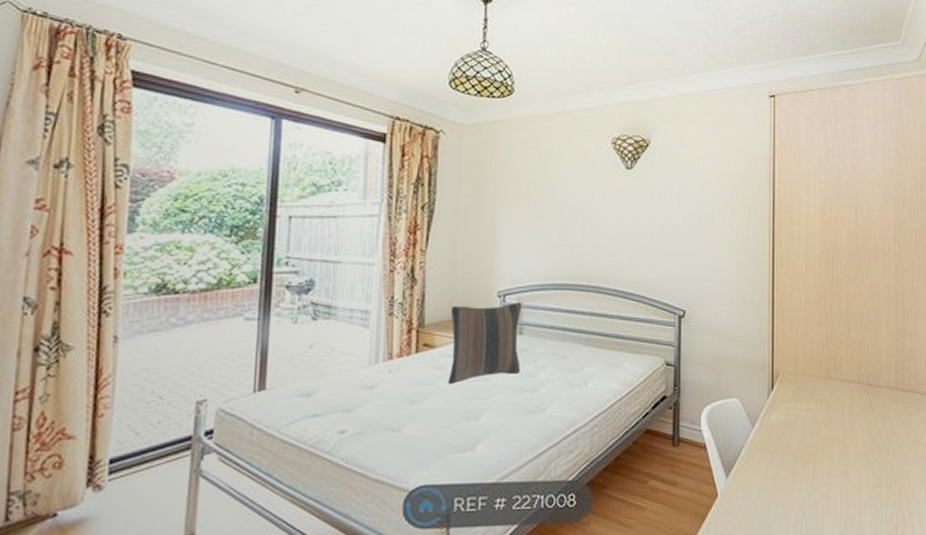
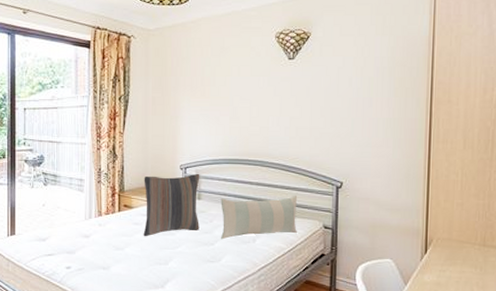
pillow: none [547,326,637,384] -> present [220,195,298,240]

